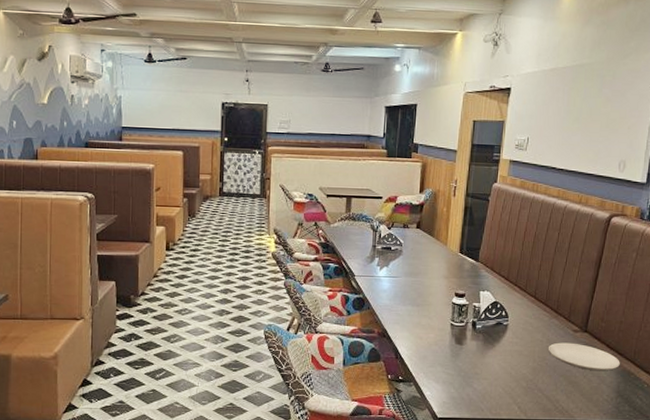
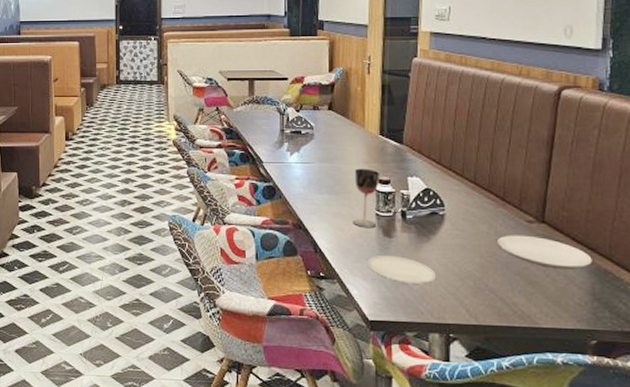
wineglass: none [430,283,456,337] -> present [352,168,379,229]
plate: none [440,361,497,385] -> present [367,256,437,284]

